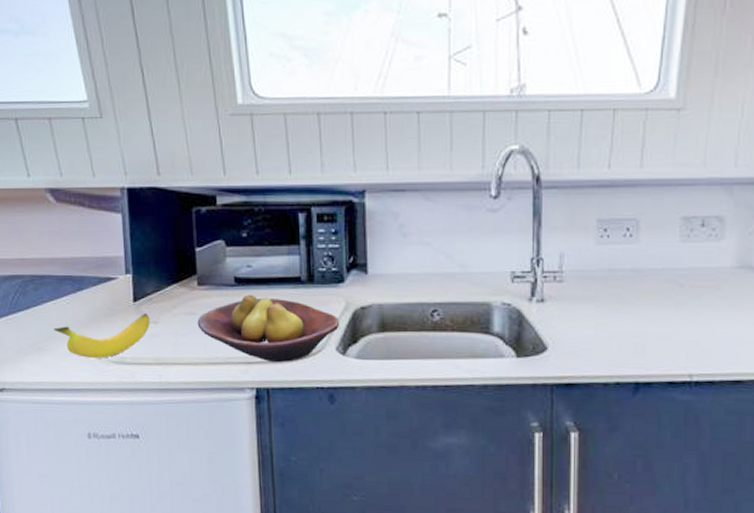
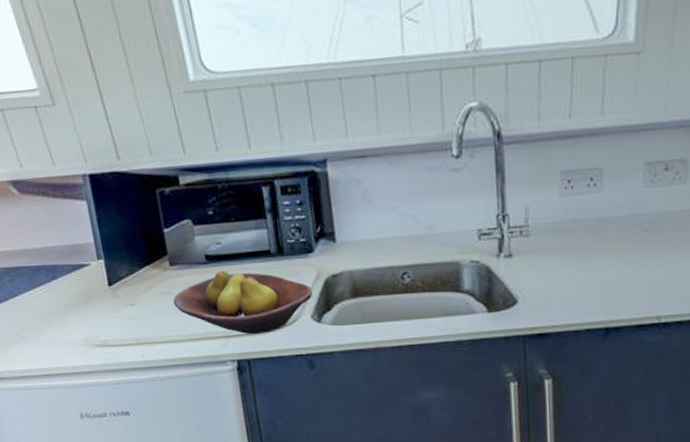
banana: present [53,312,150,358] -> none [34,296,128,343]

